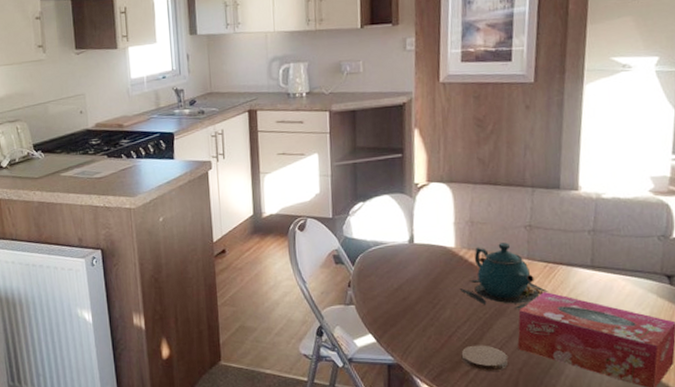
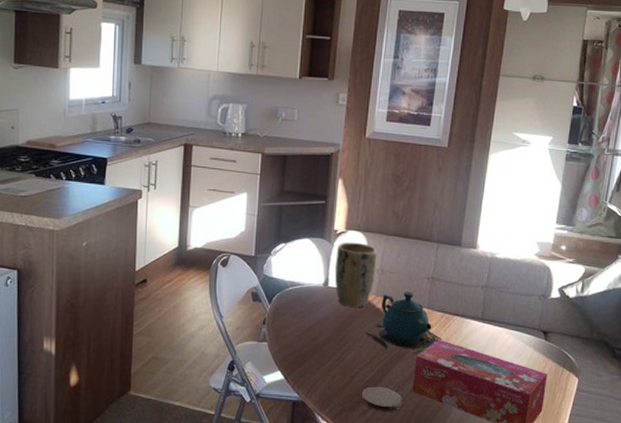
plant pot: none [419,194,465,263] -> present [334,242,377,307]

